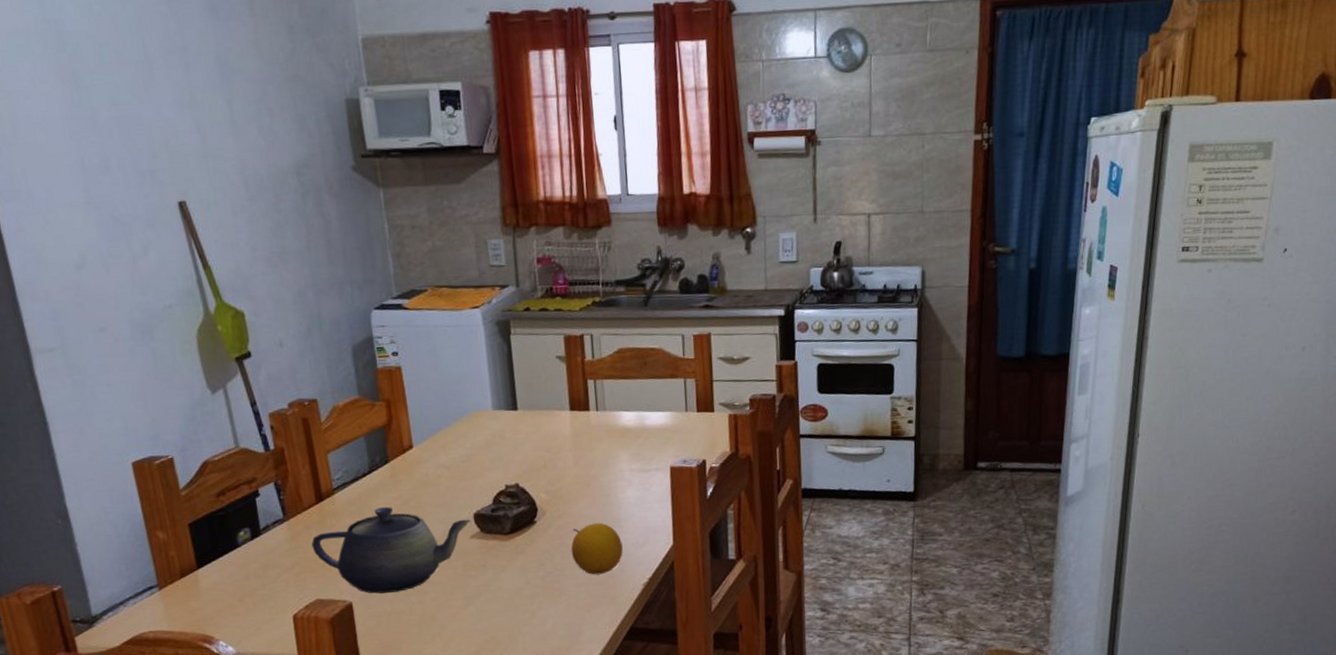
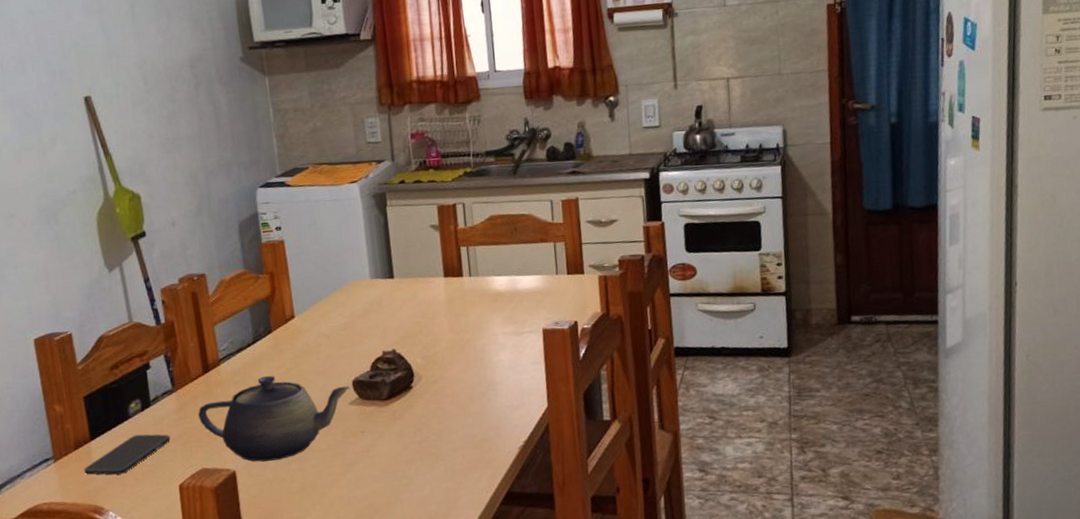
smartphone: none [191,563,283,604] -> present [84,434,170,475]
fruit: present [571,522,623,575] -> none [447,386,498,439]

